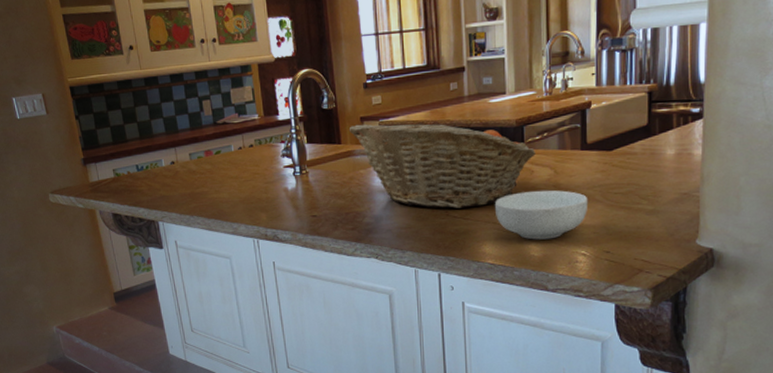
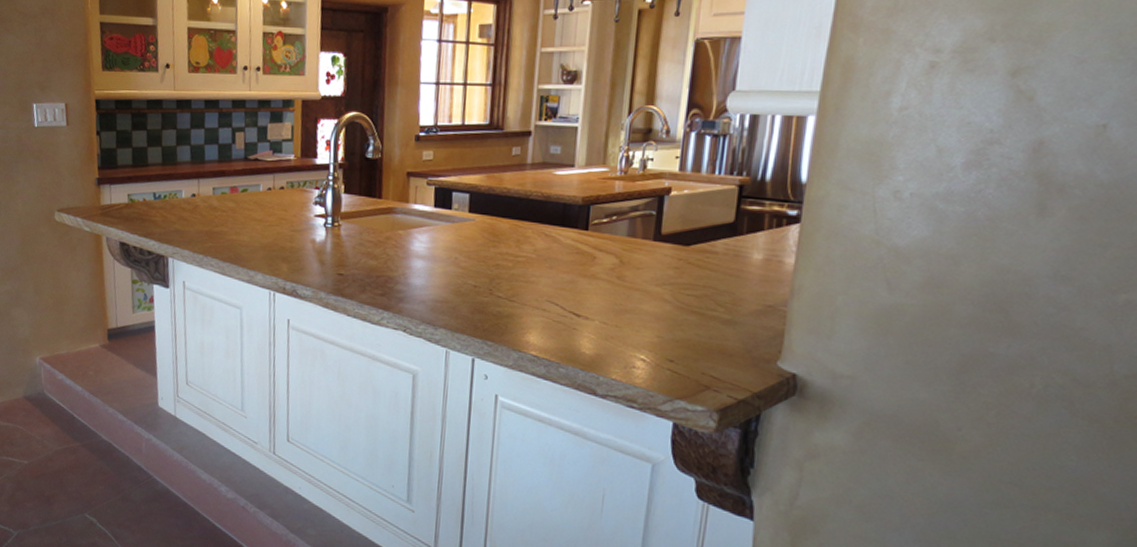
fruit basket: present [348,123,535,209] -> none [392,179,601,289]
cereal bowl: present [494,190,589,240] -> none [545,279,656,337]

